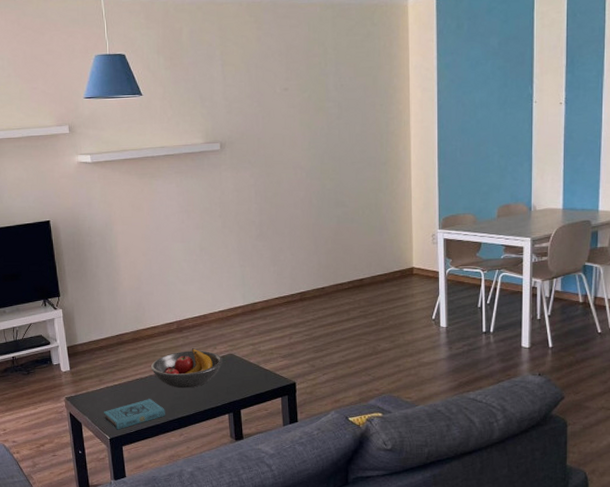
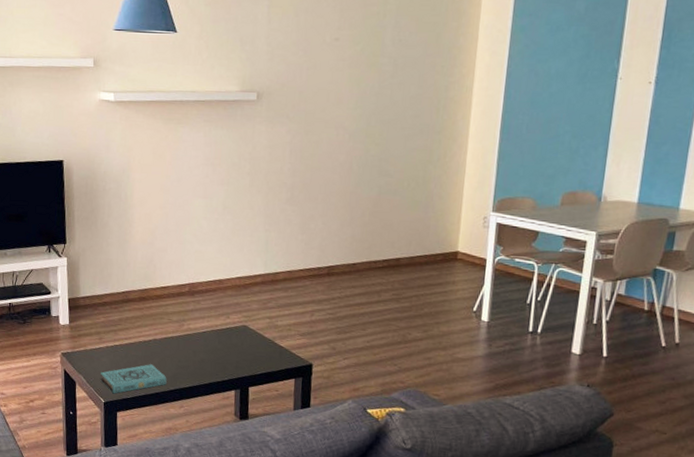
fruit bowl: present [150,348,223,389] -> none [155,315,235,358]

